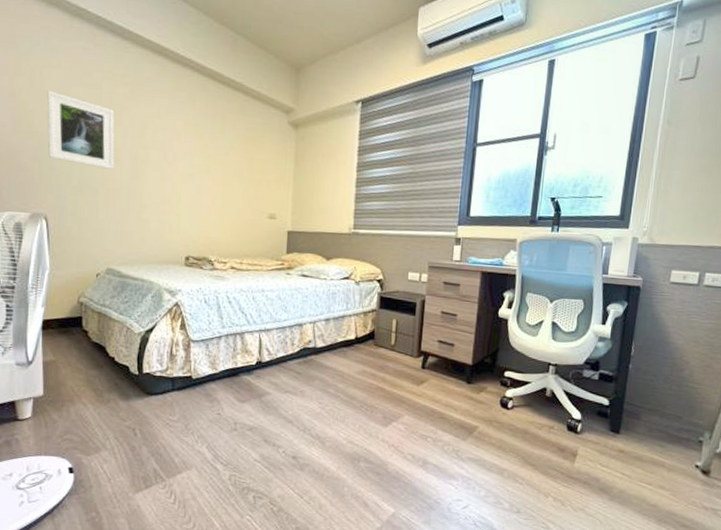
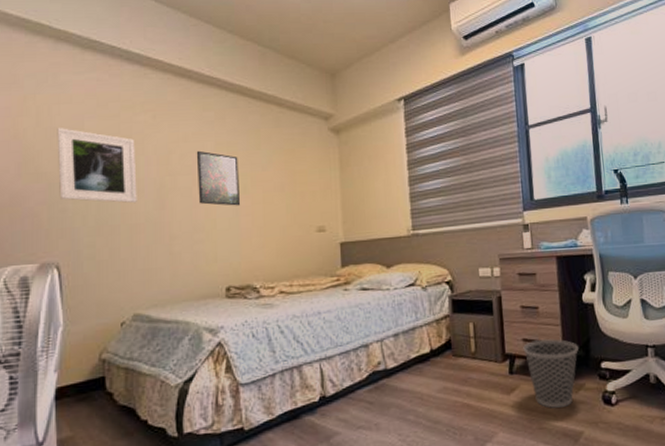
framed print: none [167,128,204,185] -> present [196,150,241,206]
wastebasket: none [437,343,487,404] -> present [523,338,578,408]

